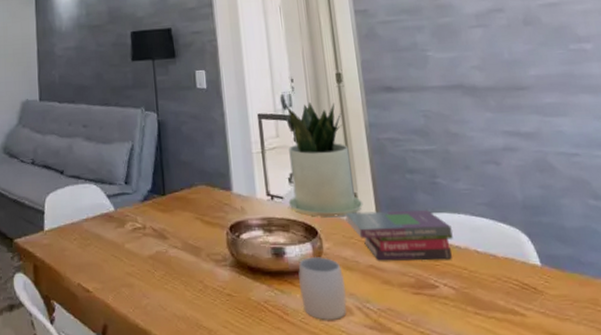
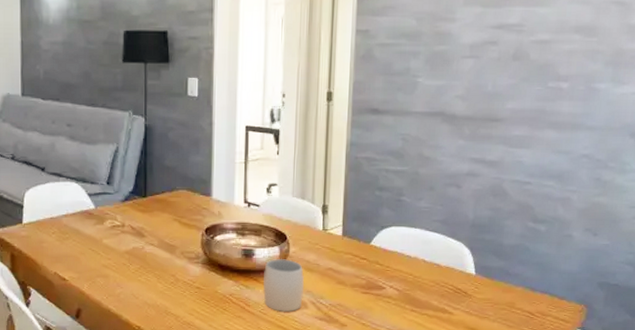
planter: present [286,102,363,218] -> none [263,118,332,226]
books: present [345,209,453,261] -> none [314,222,407,265]

